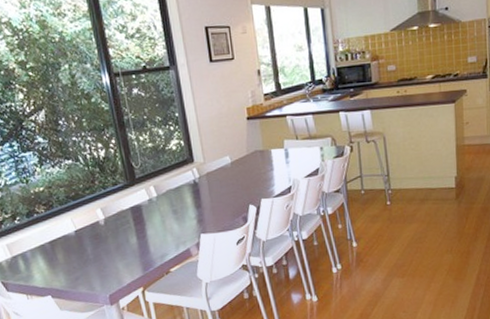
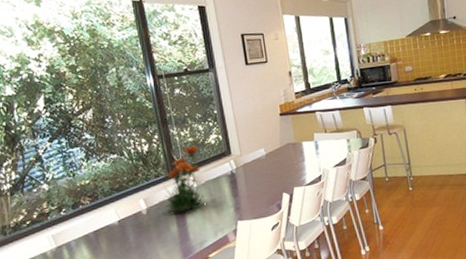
flower plant: none [120,151,166,224] -> present [161,145,205,213]

